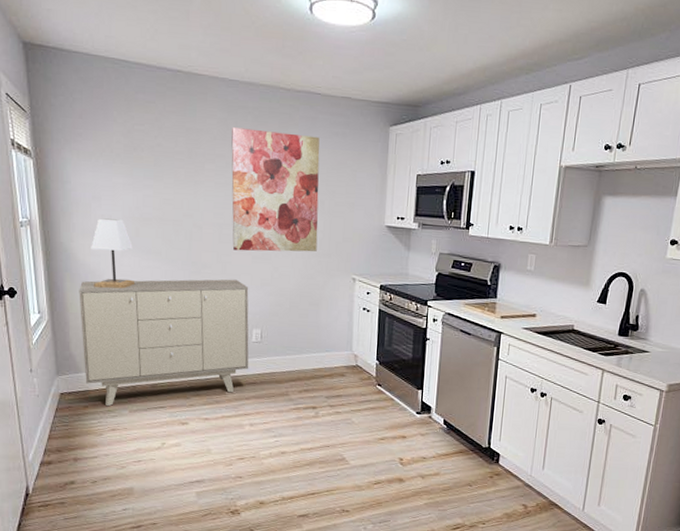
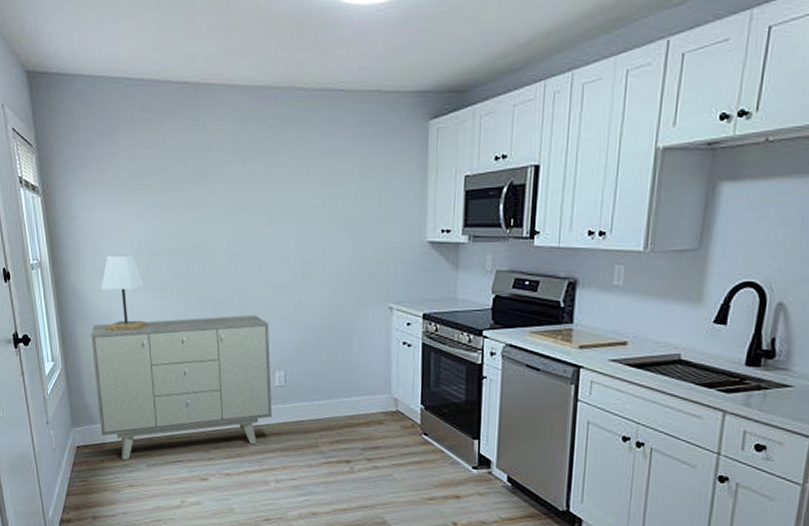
wall art: present [231,127,320,252] -> none [244,140,347,282]

